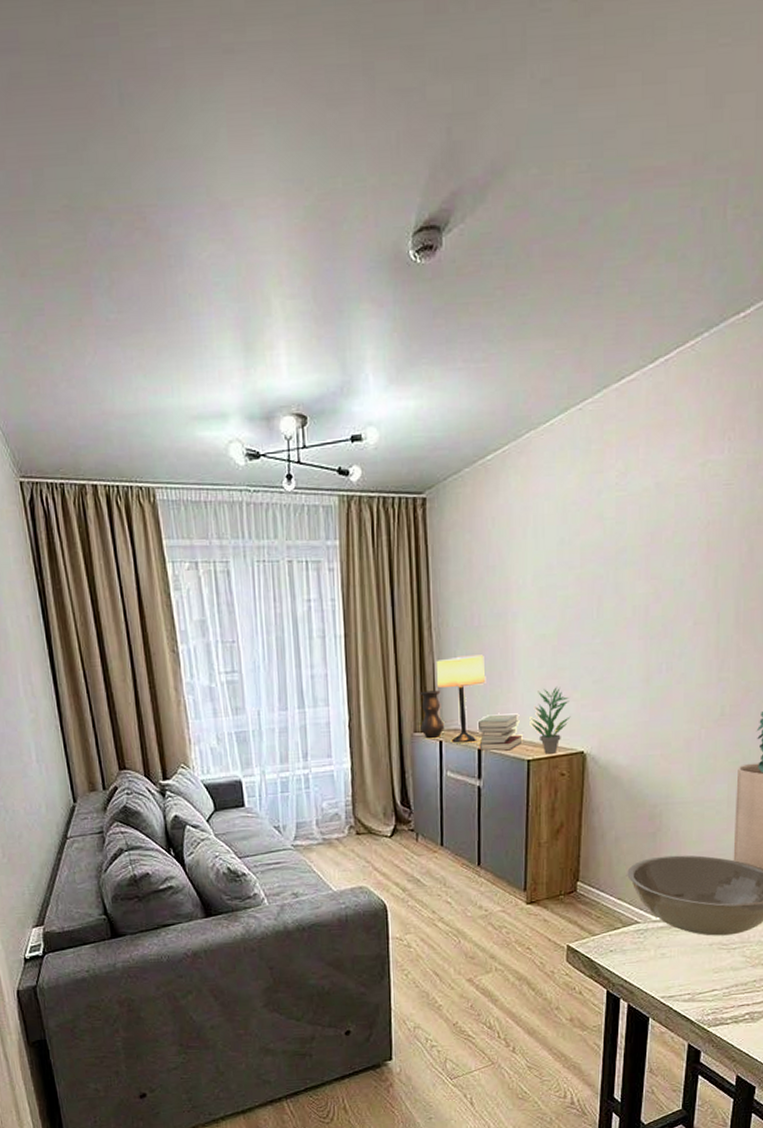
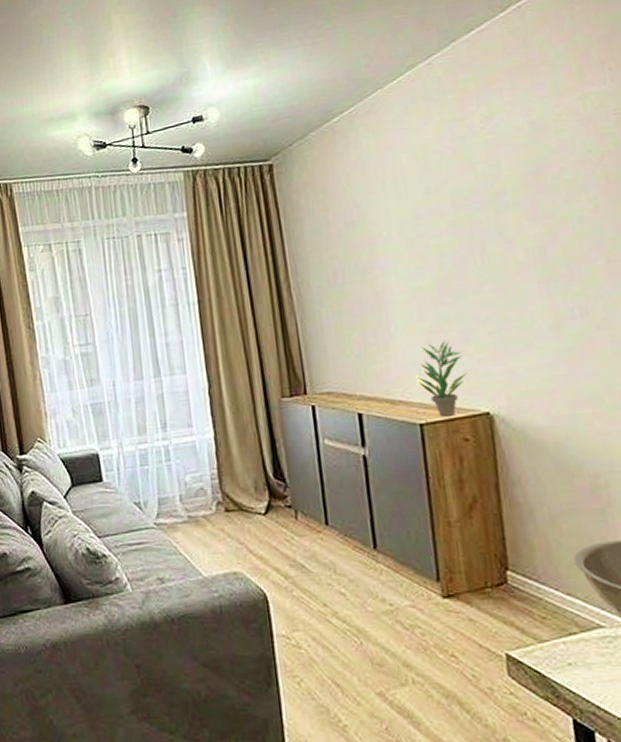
vase: present [419,690,445,739] -> none [284,351,316,404]
table lamp: present [436,655,485,744] -> none [299,312,359,408]
books: present [478,714,523,751] -> none [355,373,411,415]

